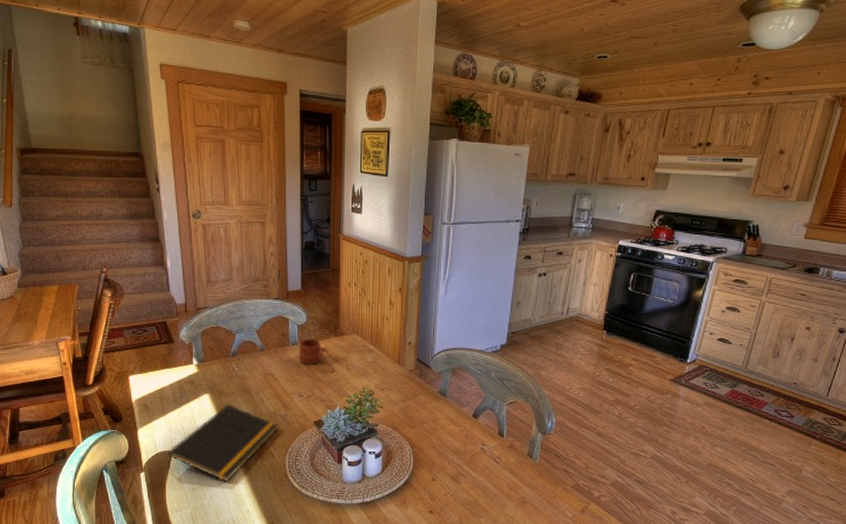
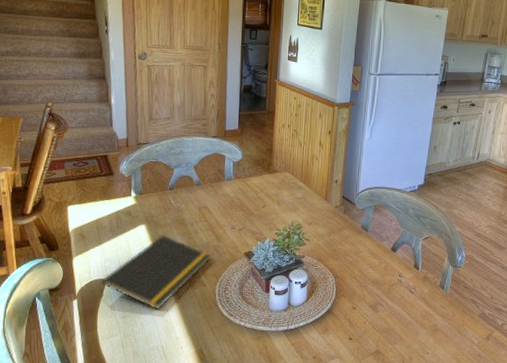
mug: present [298,338,329,364] -> none [233,175,262,199]

